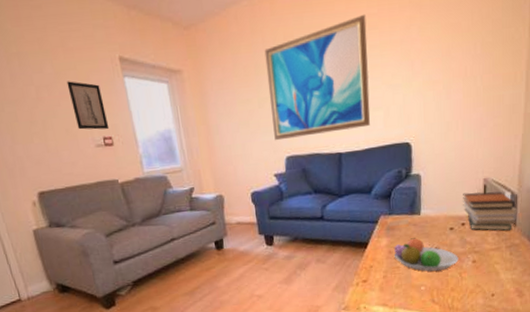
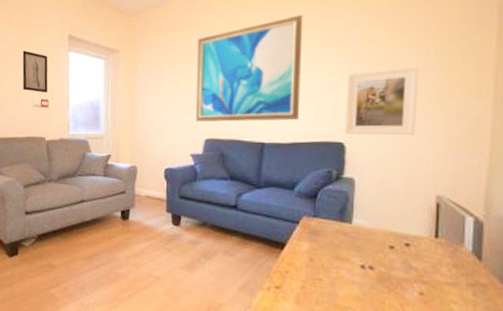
fruit bowl: present [393,238,459,271] -> none [315,249,400,295]
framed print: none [409,61,469,134] -> present [345,67,419,136]
book stack: present [463,191,517,231] -> none [408,208,483,265]

